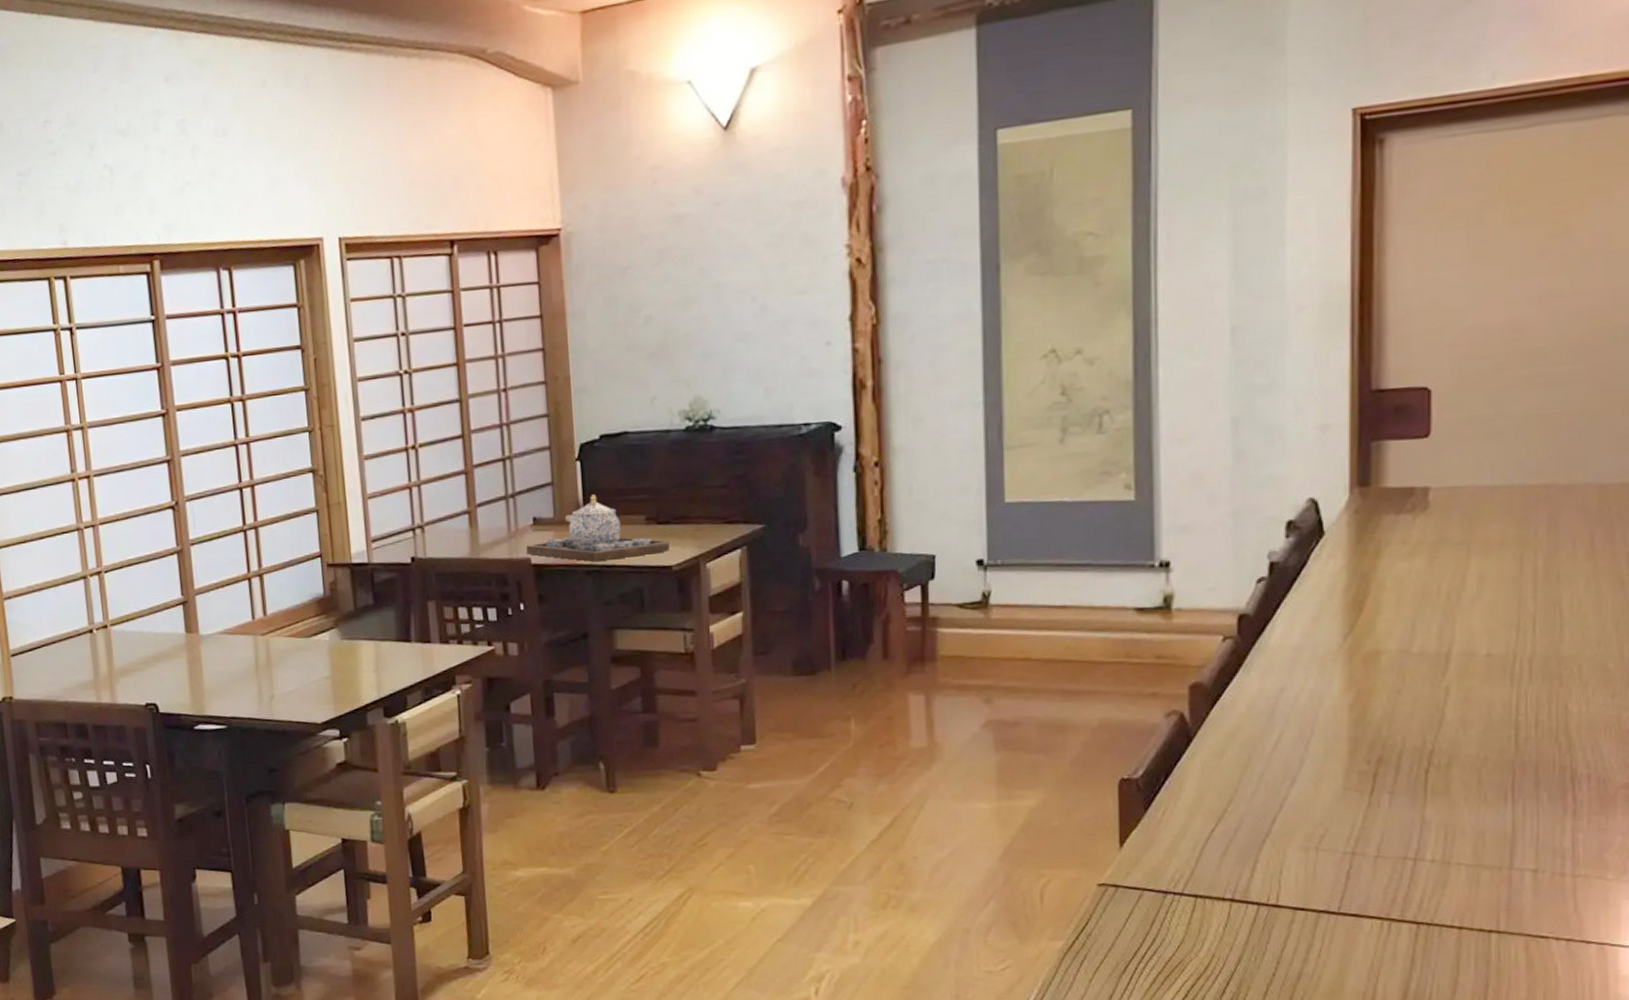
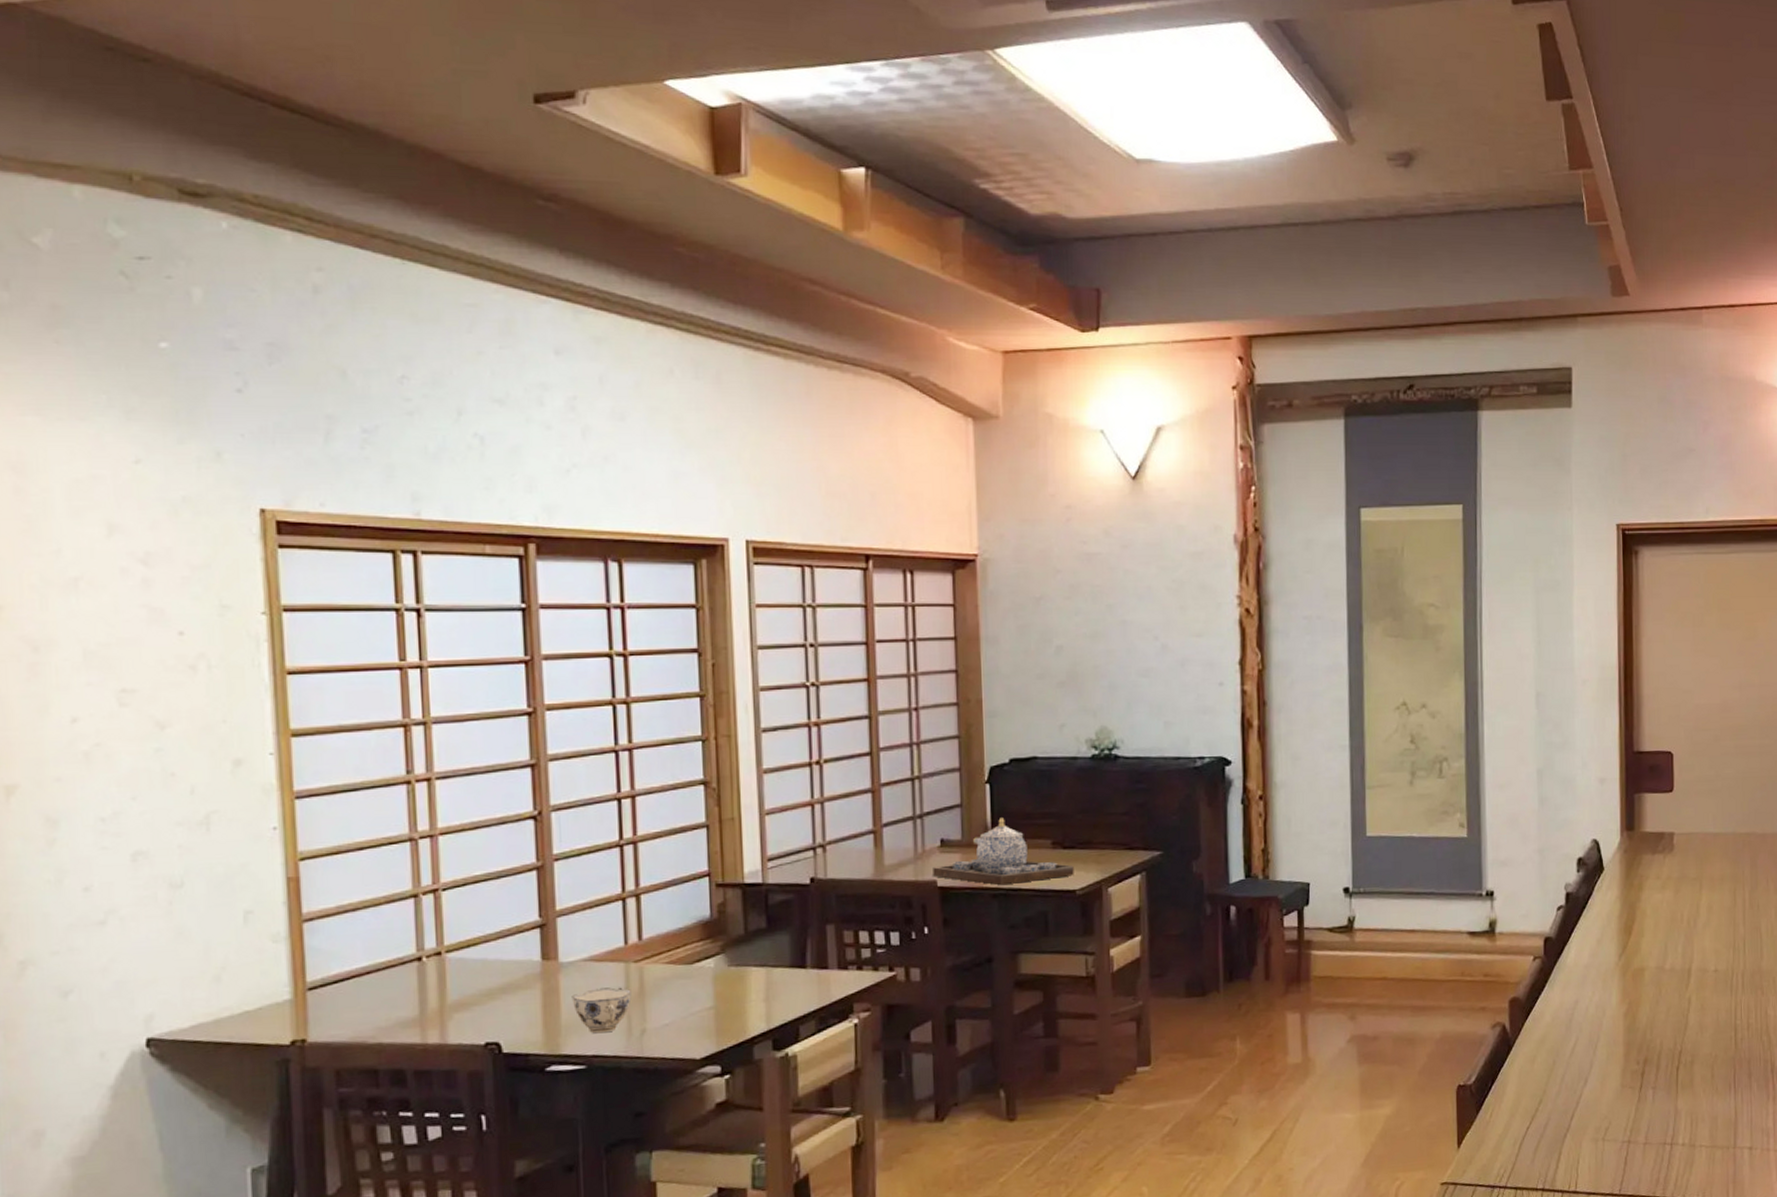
teacup: none [211,657,261,698] -> present [571,987,632,1034]

